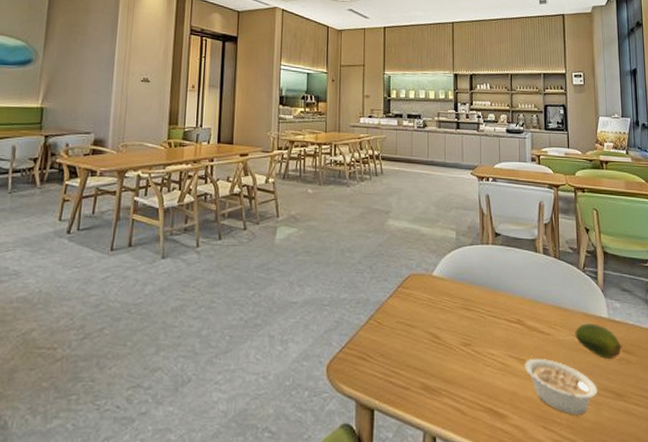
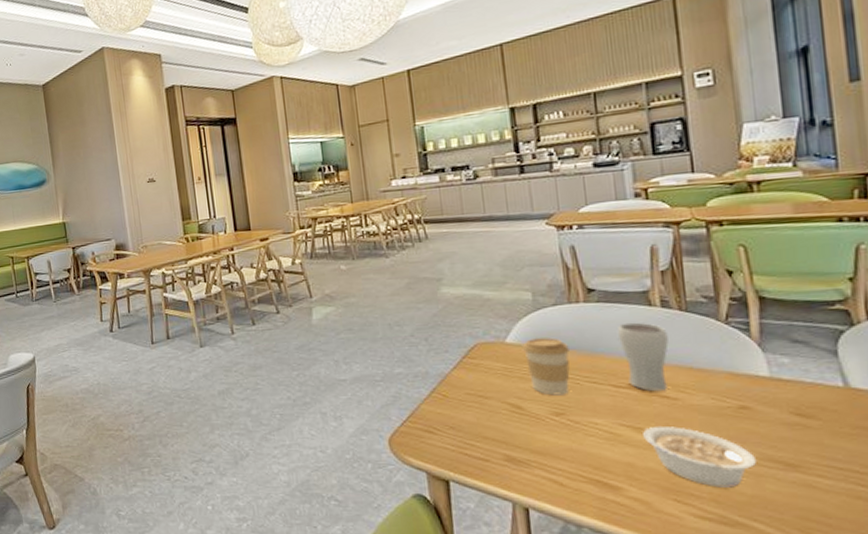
coffee cup: none [445,272,479,327] -> present [523,337,570,396]
drinking glass: none [514,265,546,327] -> present [618,322,669,392]
fruit: present [575,323,623,359] -> none [716,384,796,424]

